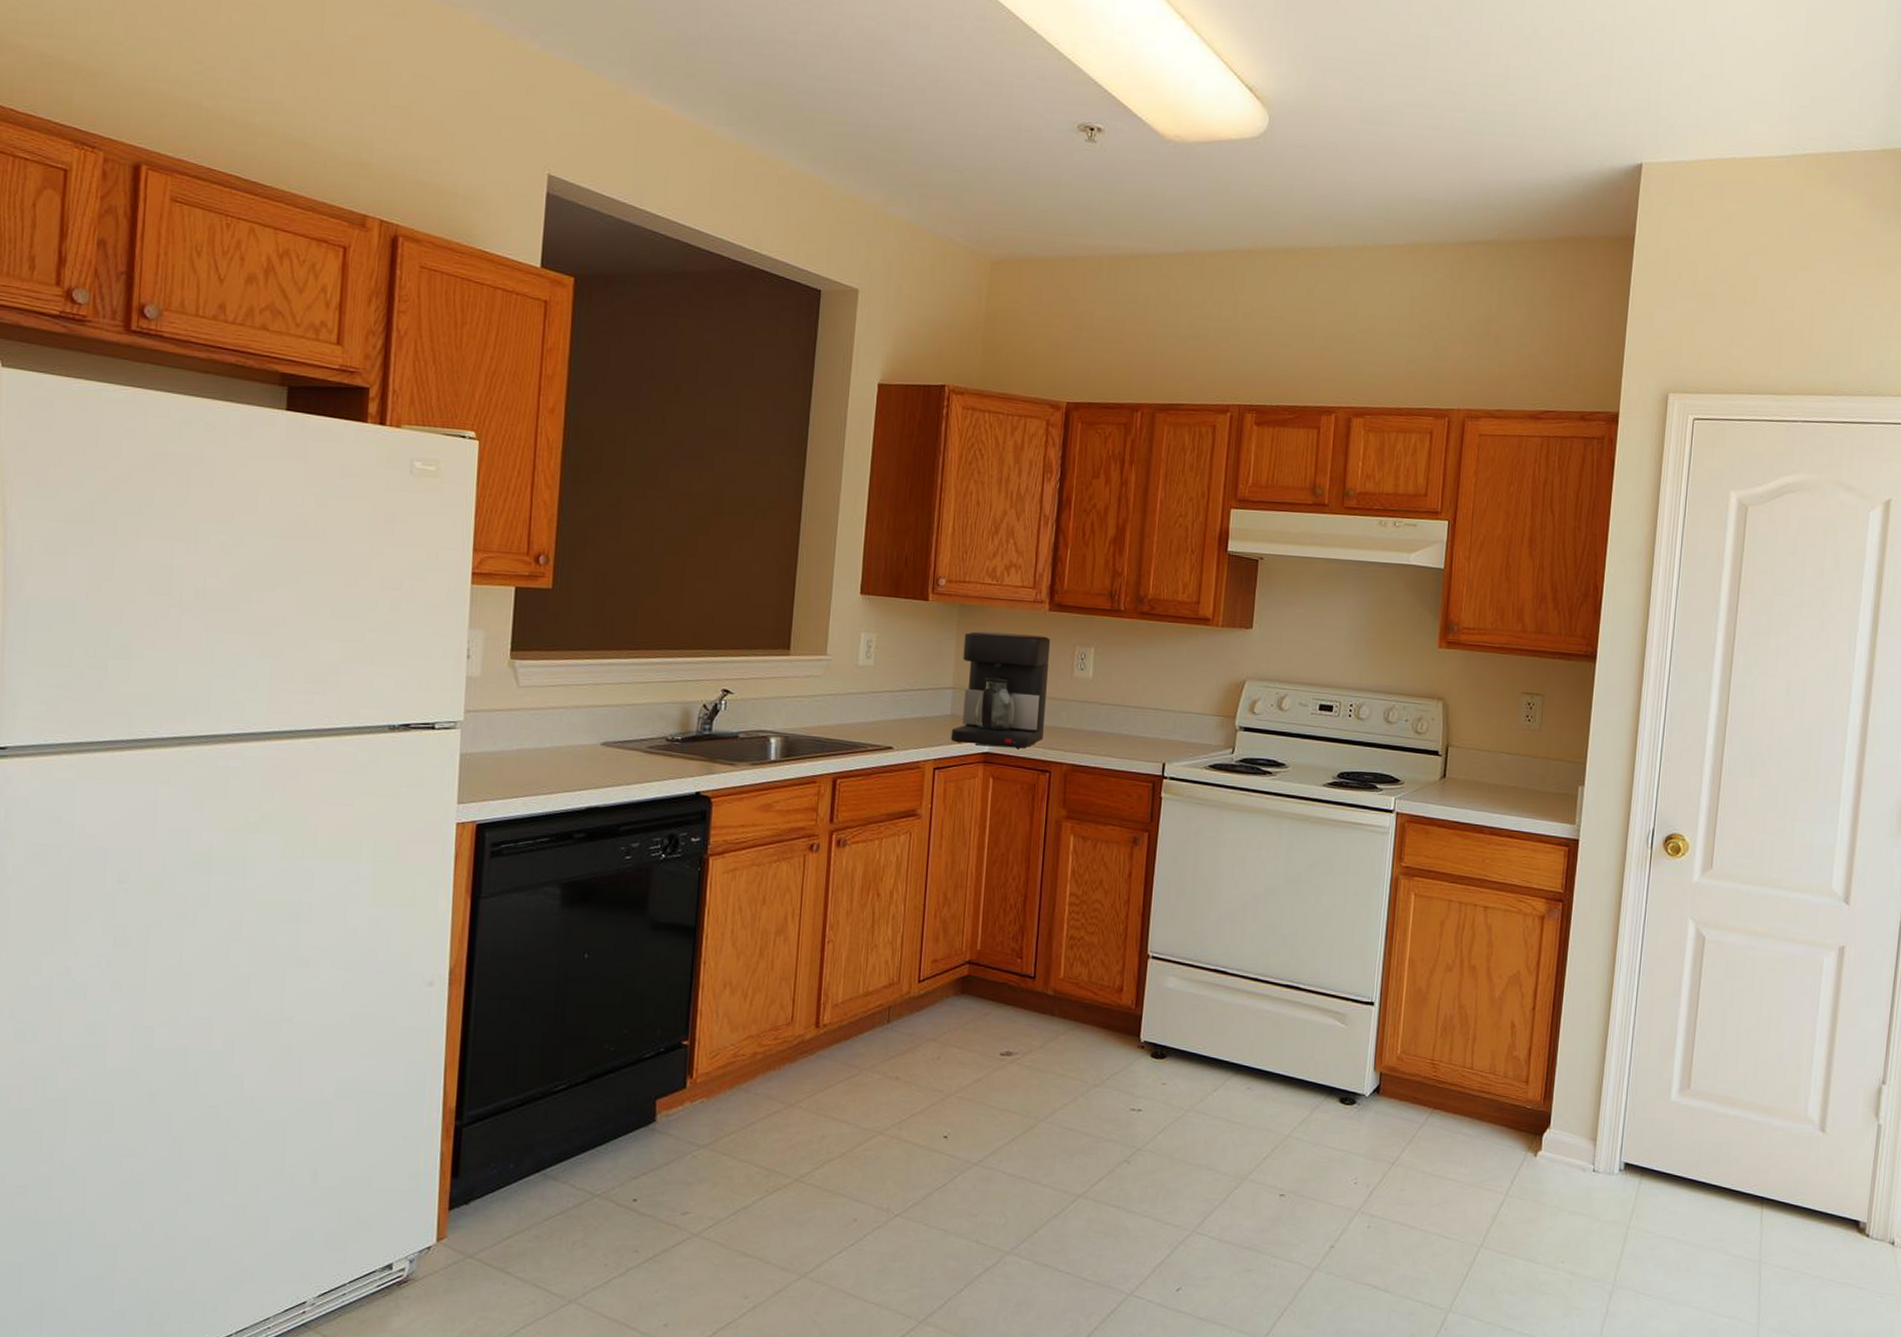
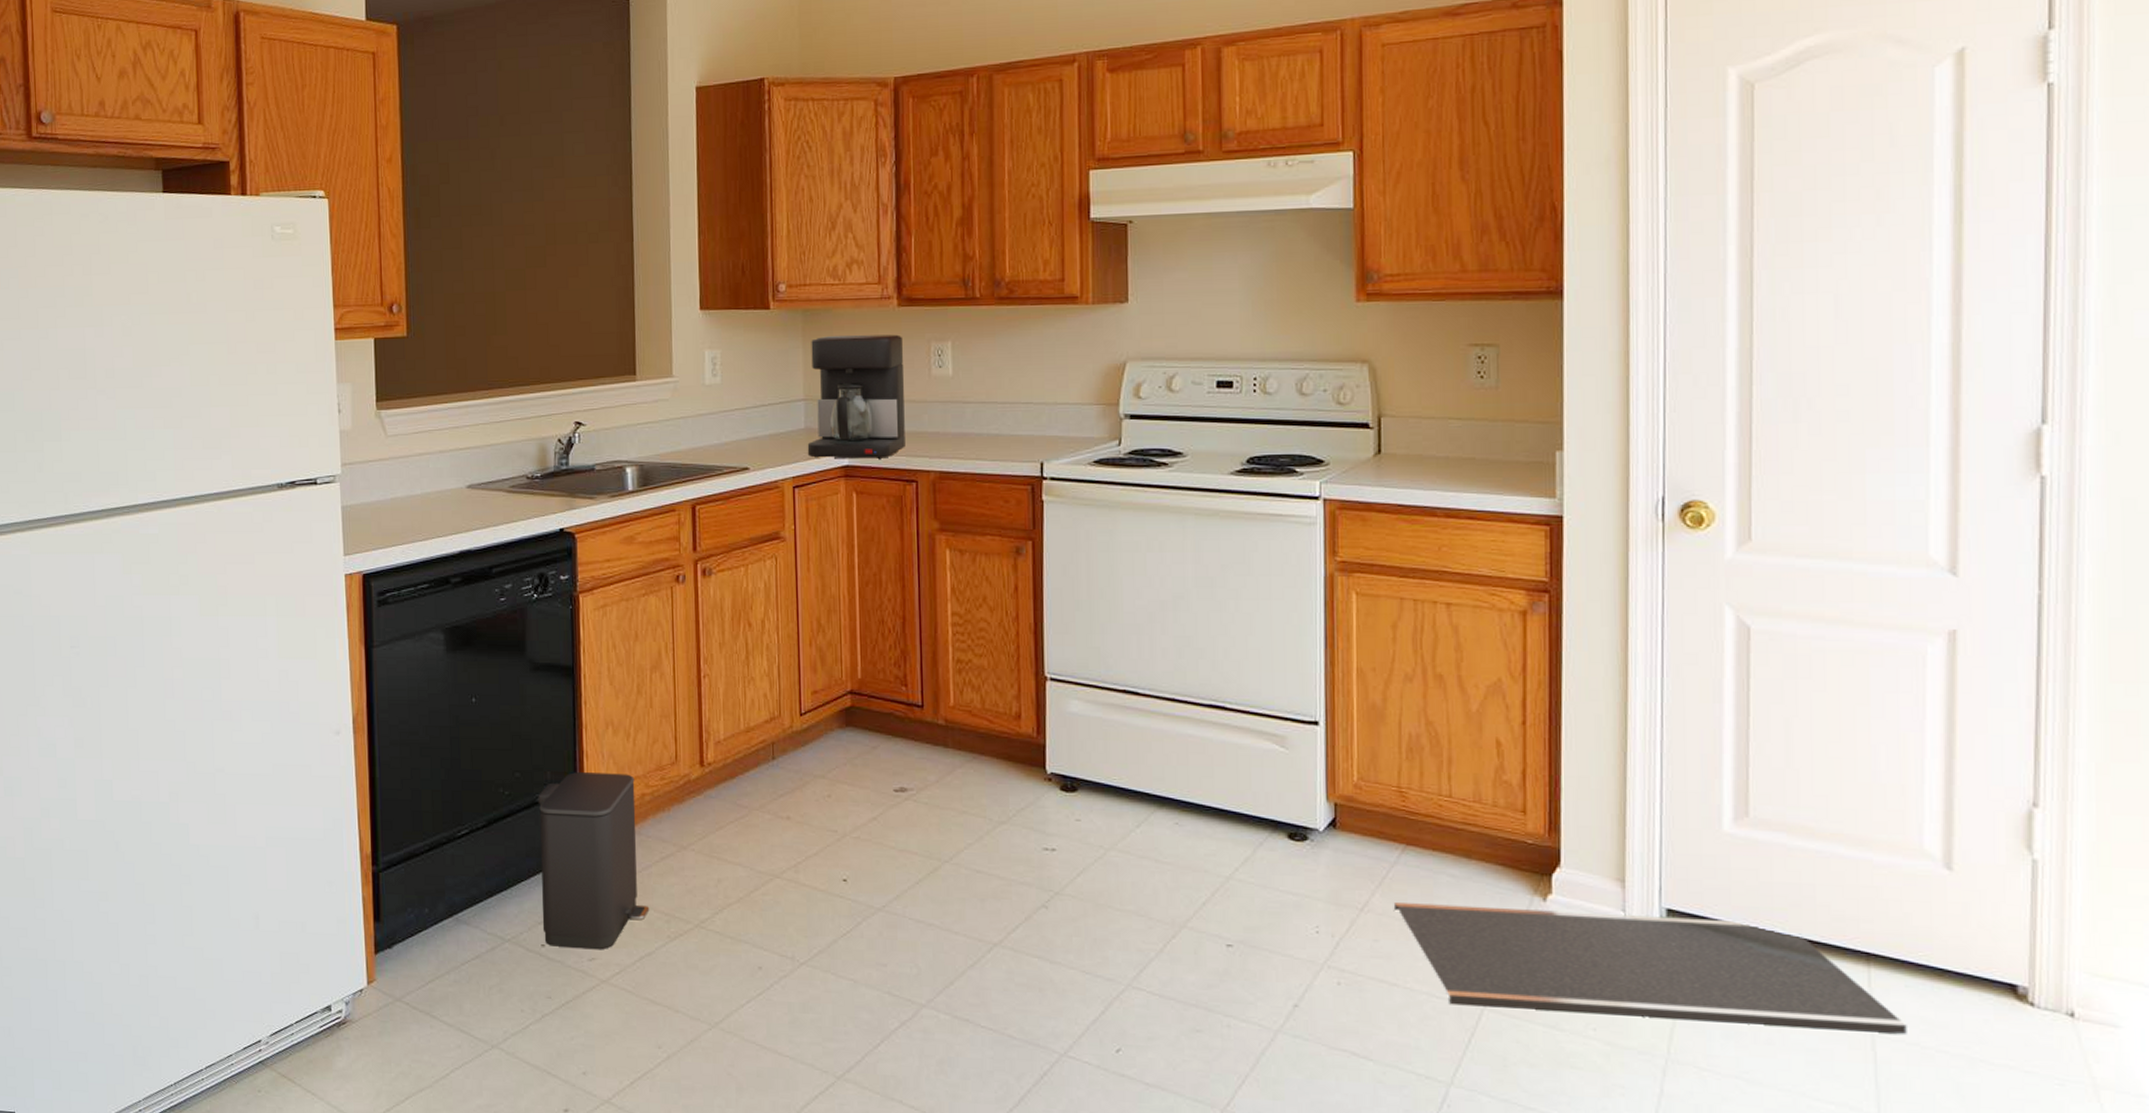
pedal bin: none [636,1030,750,1203] -> present [538,772,650,949]
door mat: none [1418,1158,1784,1261] -> present [1393,903,1907,1034]

